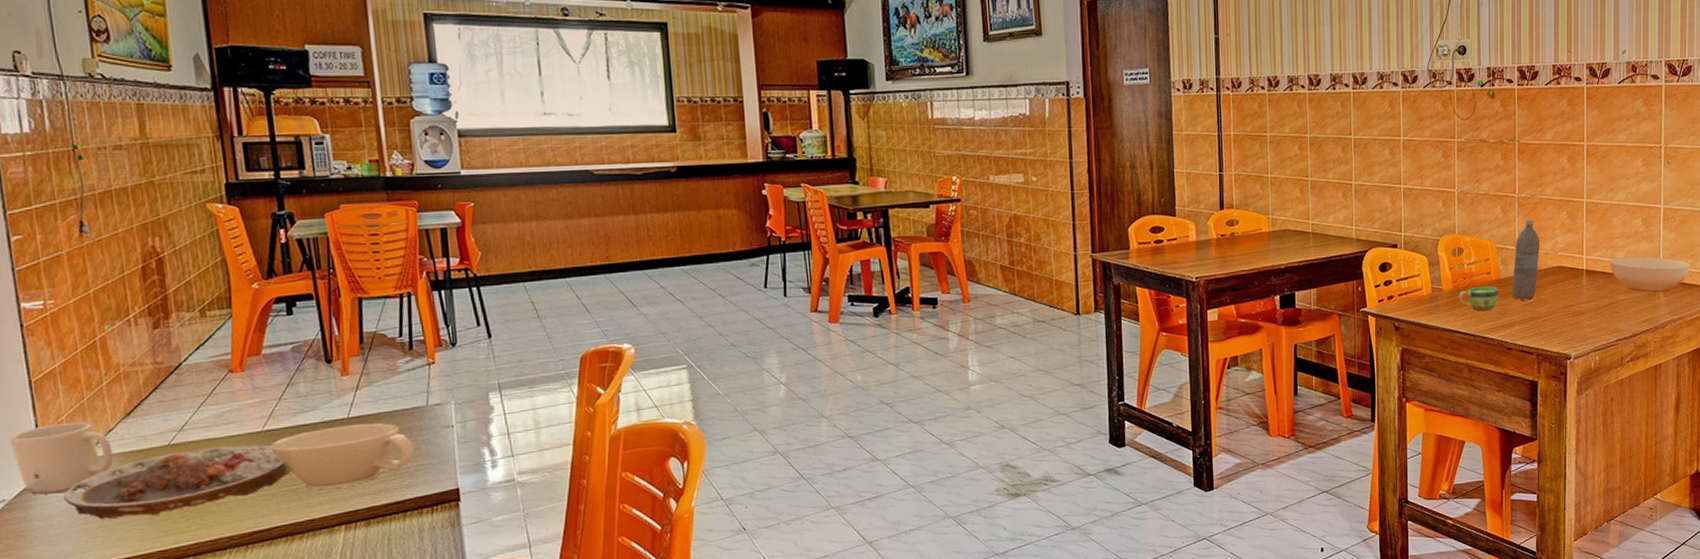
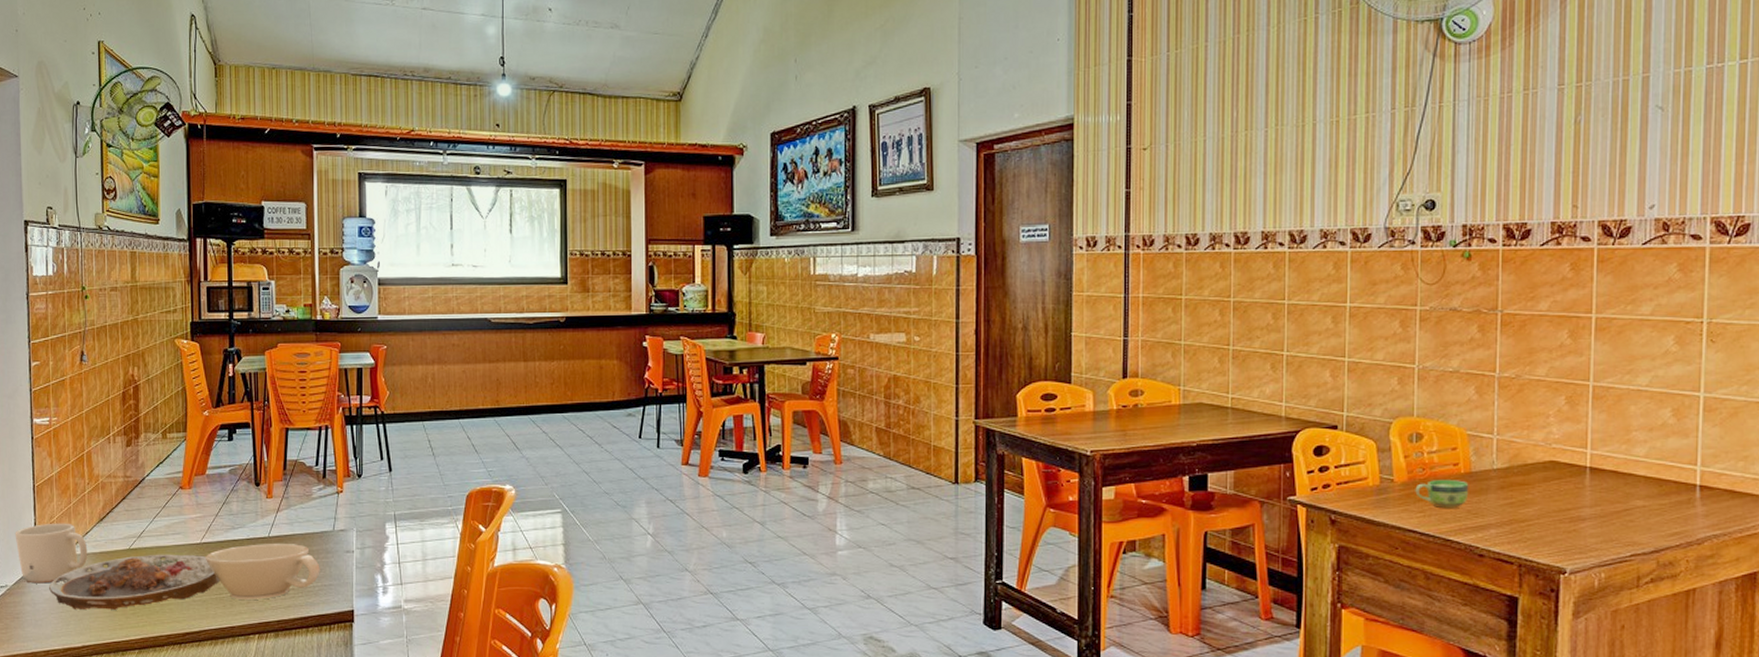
water bottle: present [1512,220,1540,301] -> none [1486,404,1528,500]
bowl: present [1611,256,1691,292] -> none [1625,454,1743,500]

